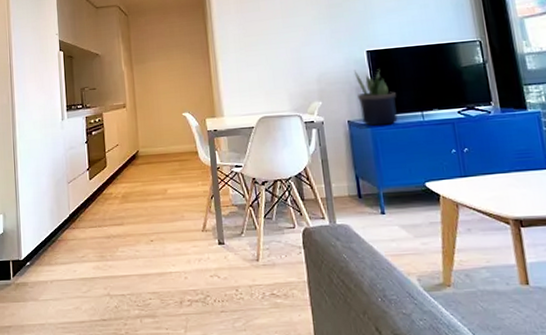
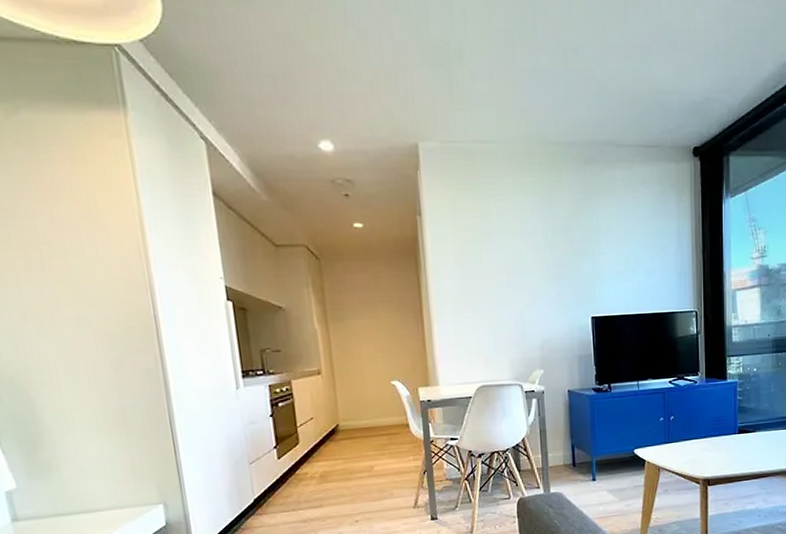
planter: present [355,69,398,126] -> none [578,336,616,395]

